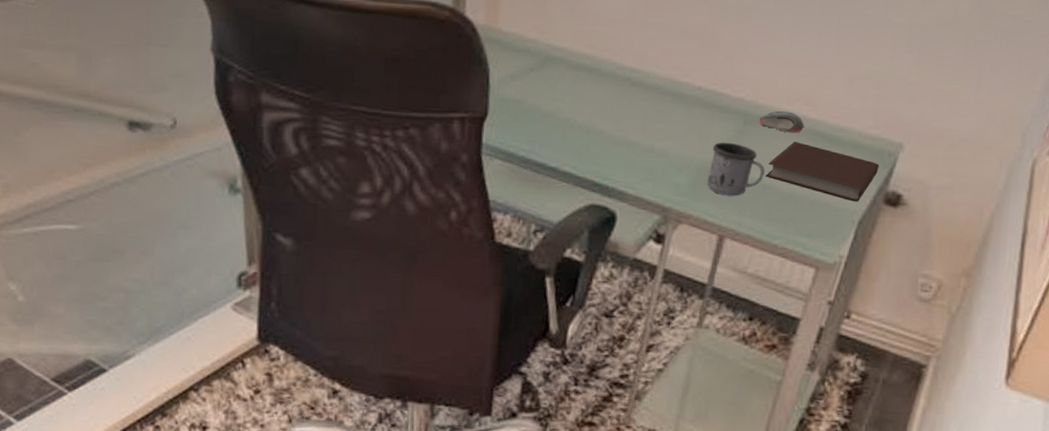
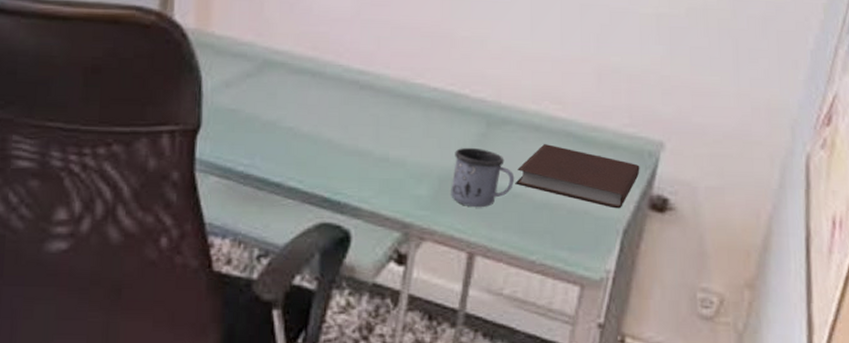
computer mouse: present [759,110,804,134] -> none [504,111,554,135]

